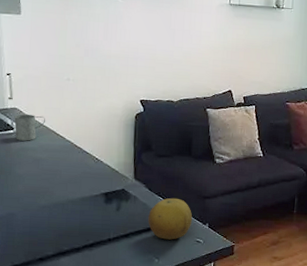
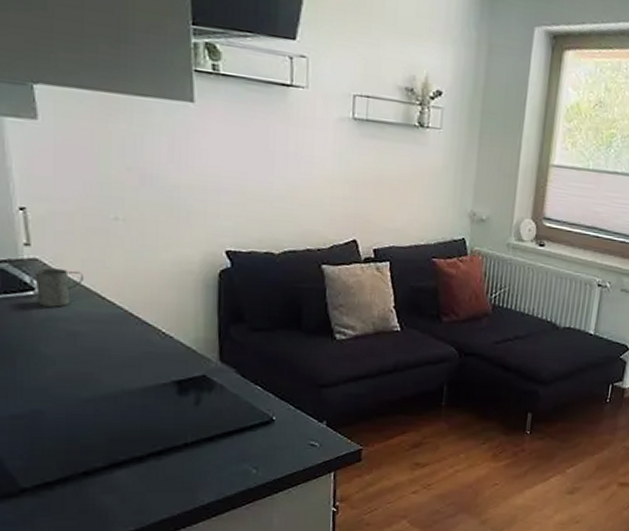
fruit: present [148,198,193,240] -> none [241,386,304,444]

